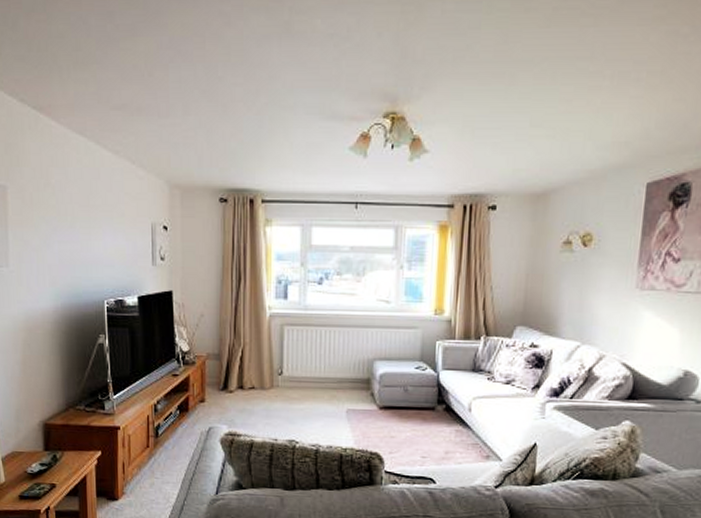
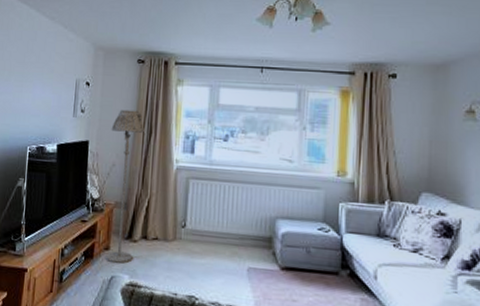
floor lamp: none [196,255,233,414] -> present [105,109,145,263]

